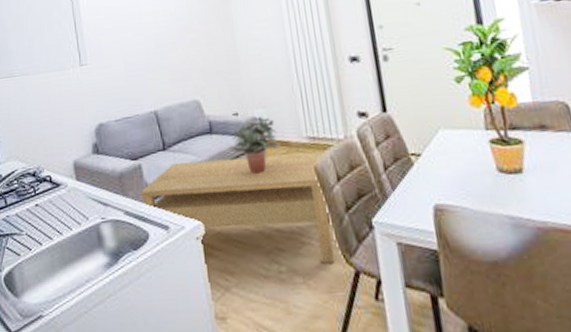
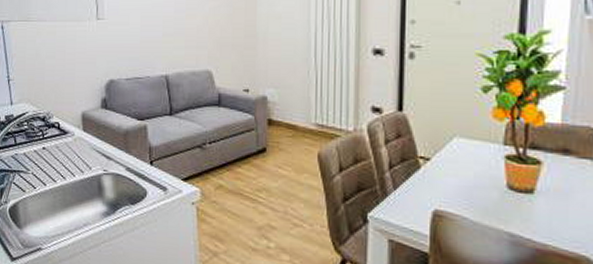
coffee table: present [141,151,335,264] -> none [143,130,331,248]
potted plant: present [228,117,281,174] -> none [234,97,287,152]

